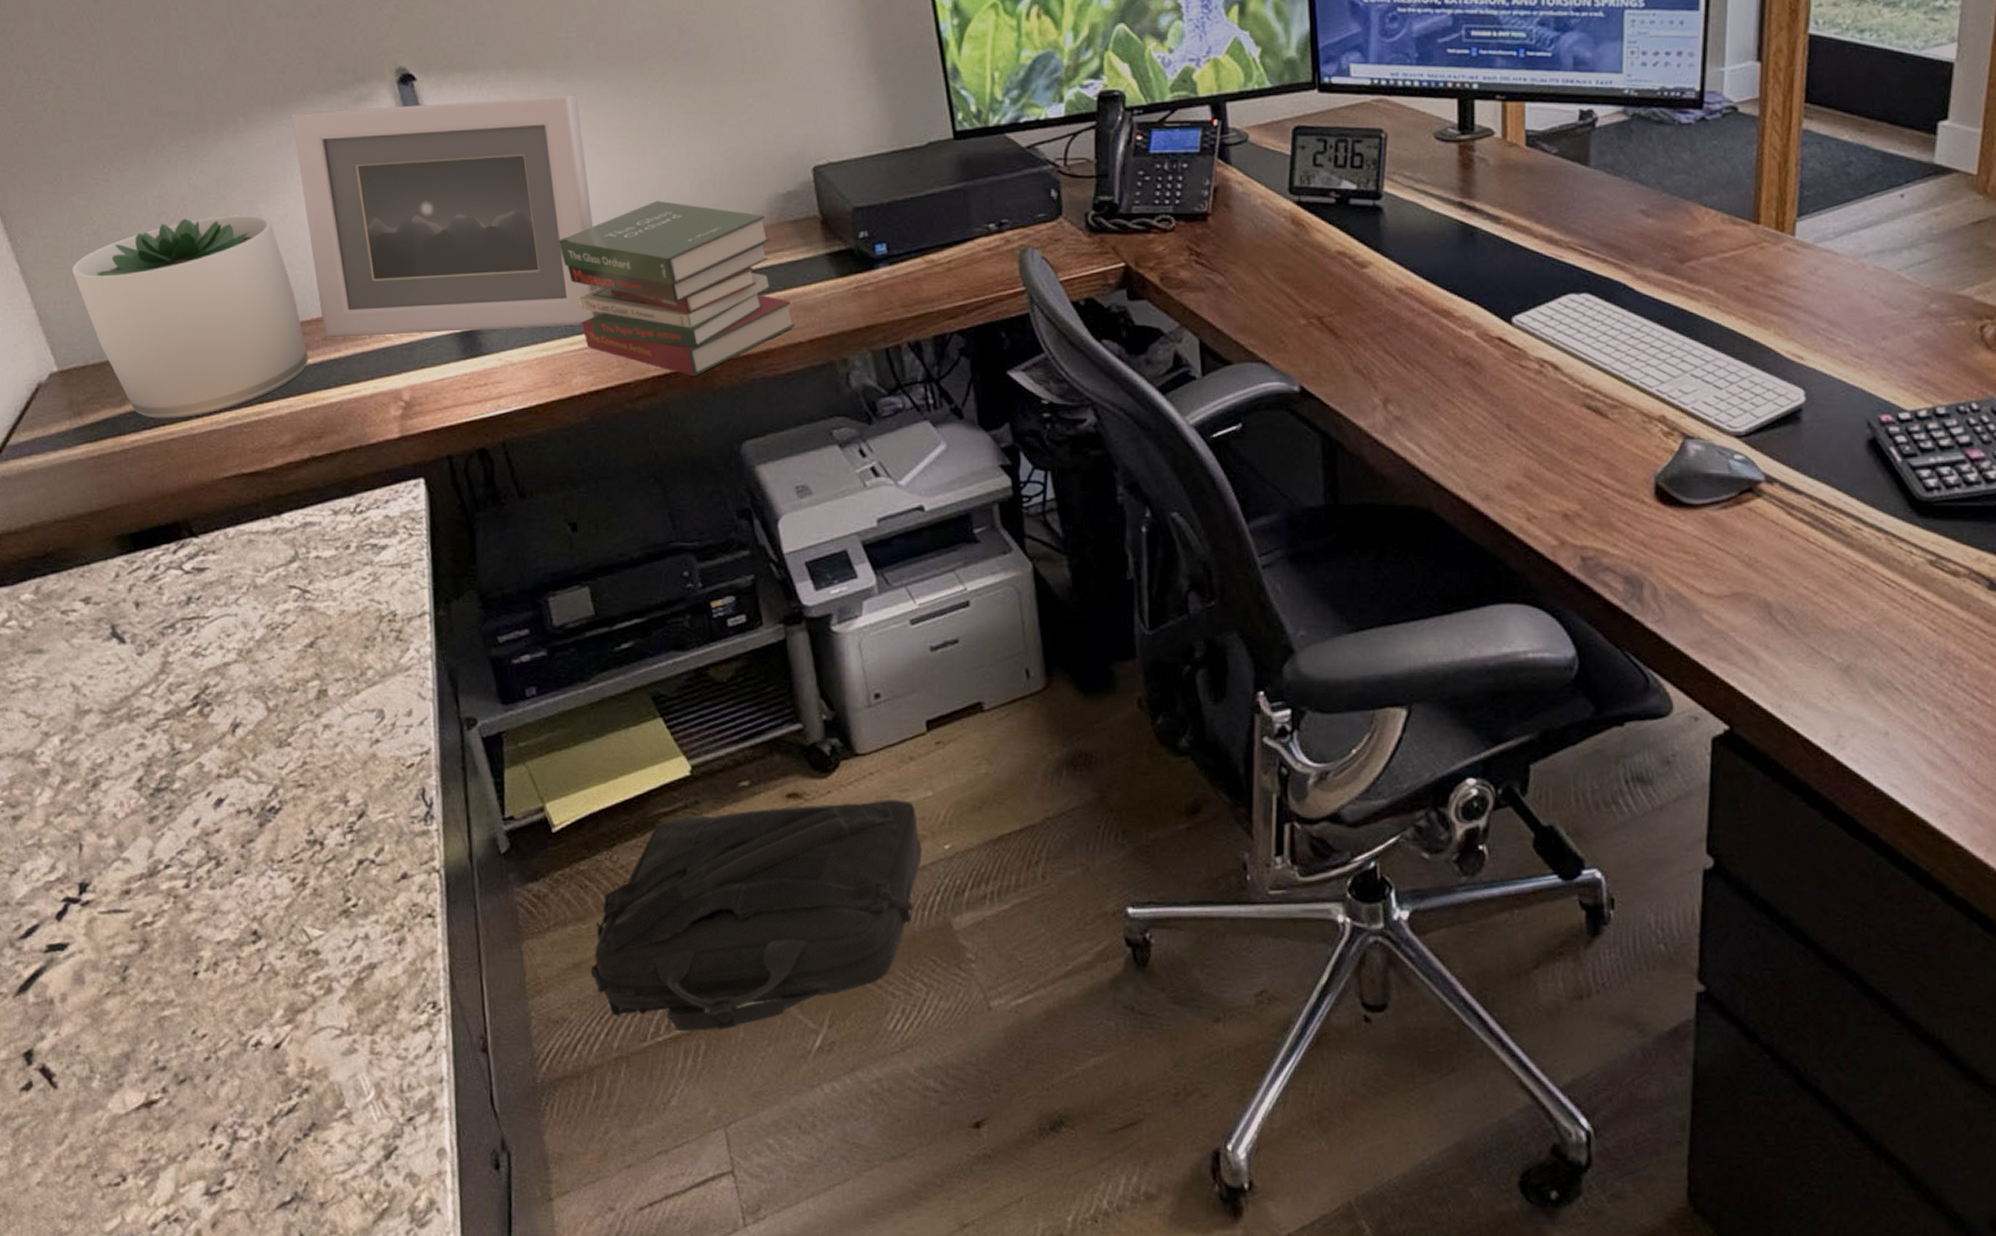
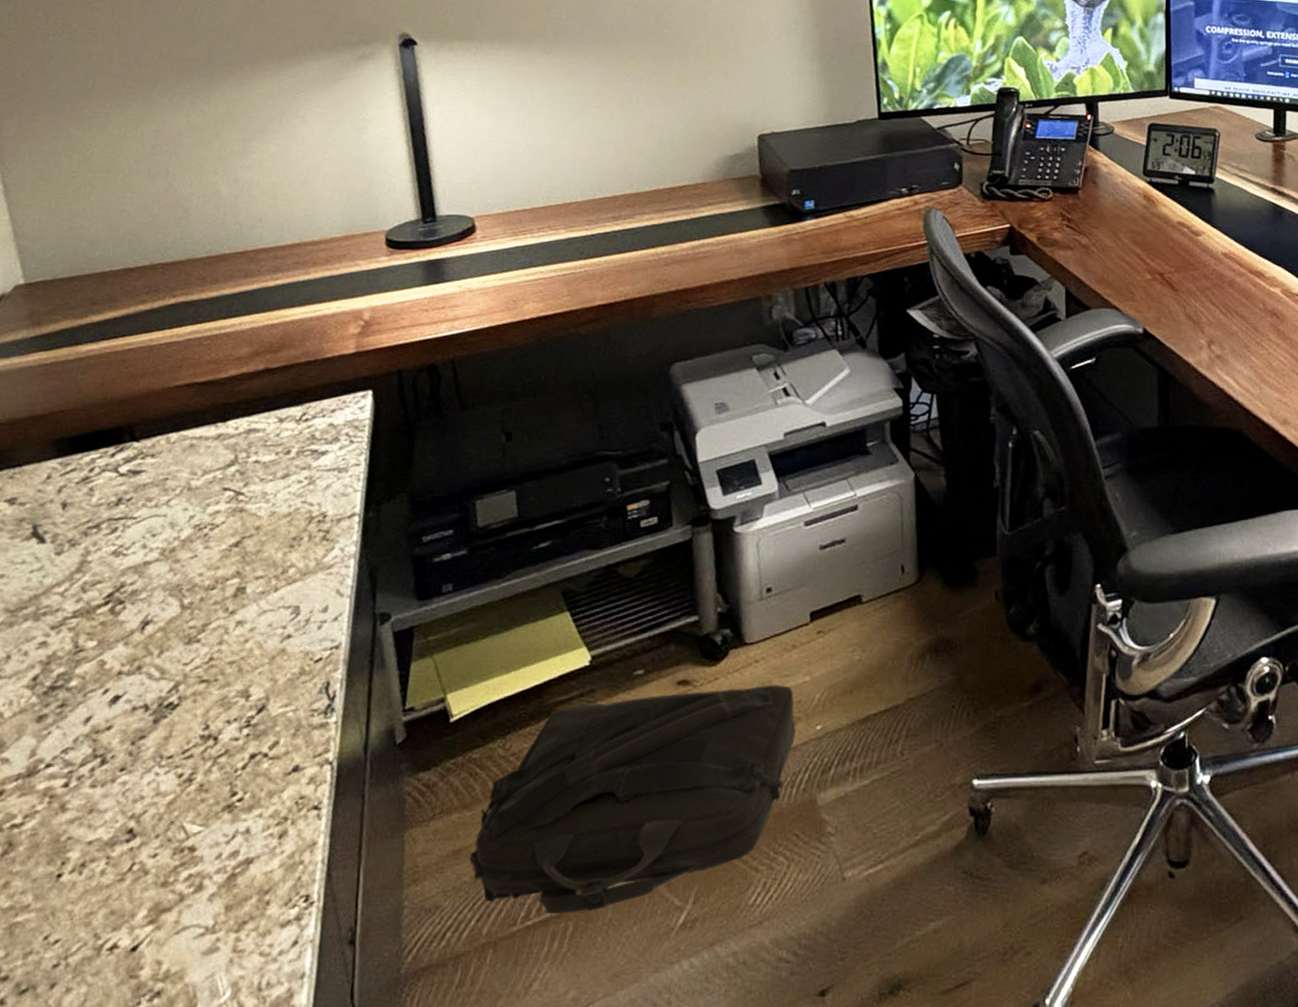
planter: present [71,215,308,419] -> none [56,150,278,331]
picture frame: present [292,95,603,339] -> none [295,64,561,263]
books: present [558,201,796,377] -> none [527,157,730,307]

